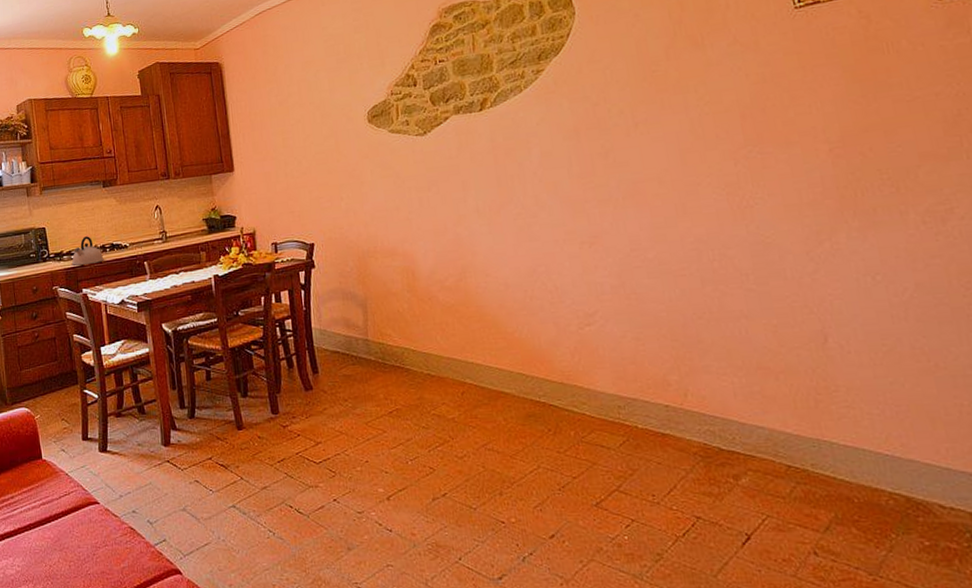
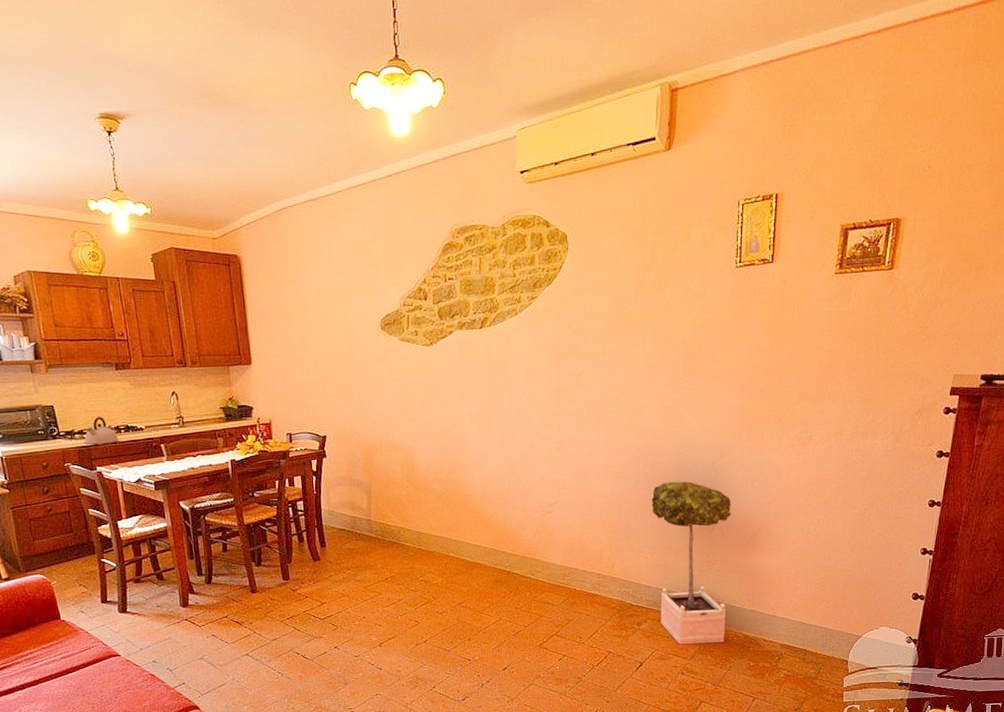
potted tree: none [726,278,875,510] -> present [651,481,731,645]

